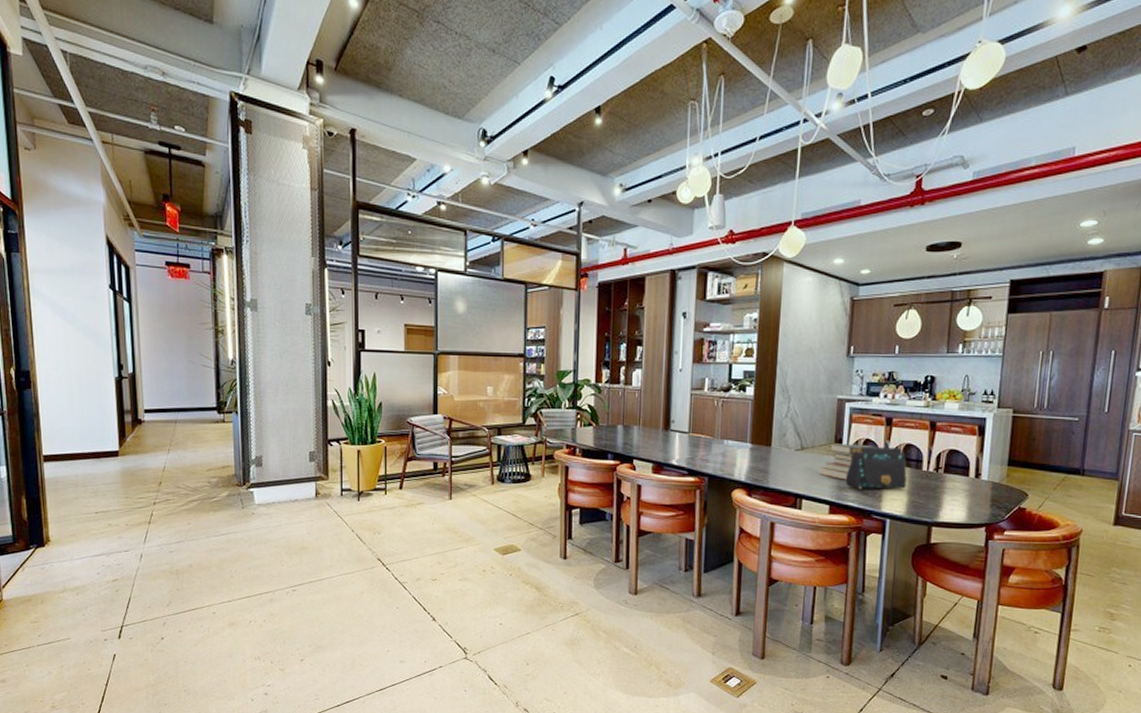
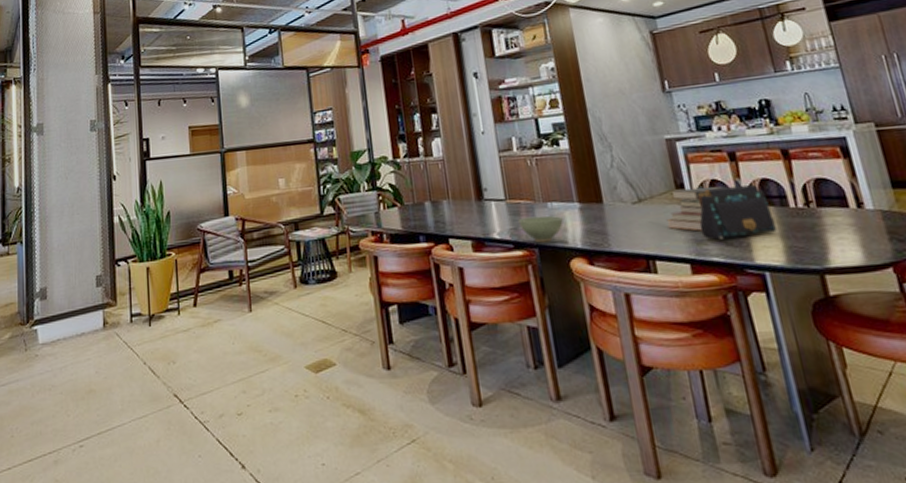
bowl: none [696,450,736,473] -> present [518,215,564,243]

